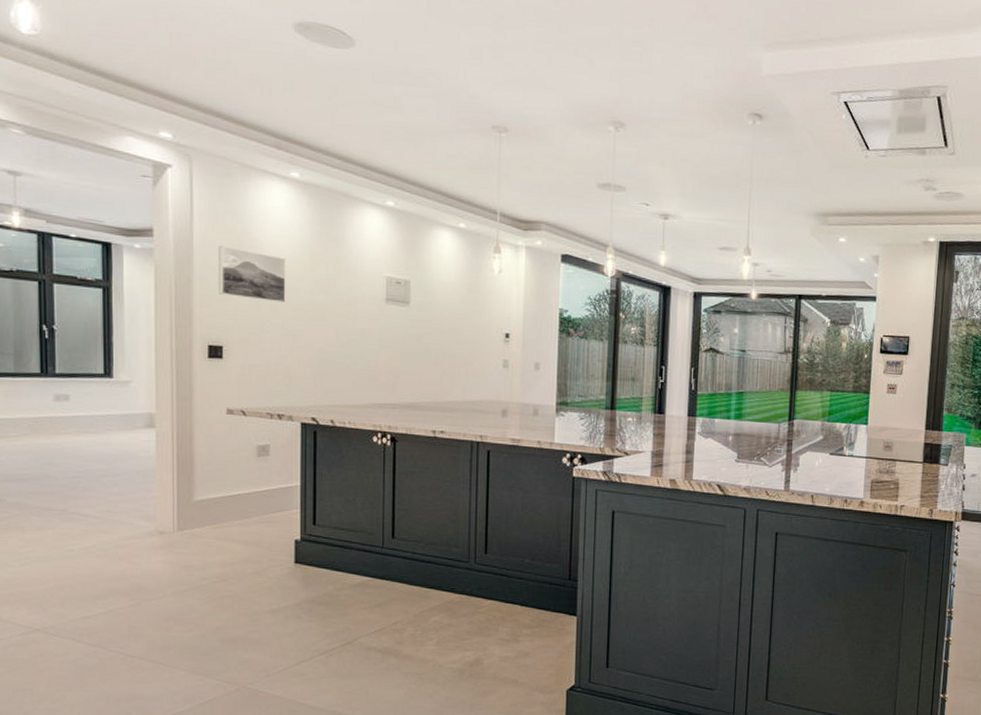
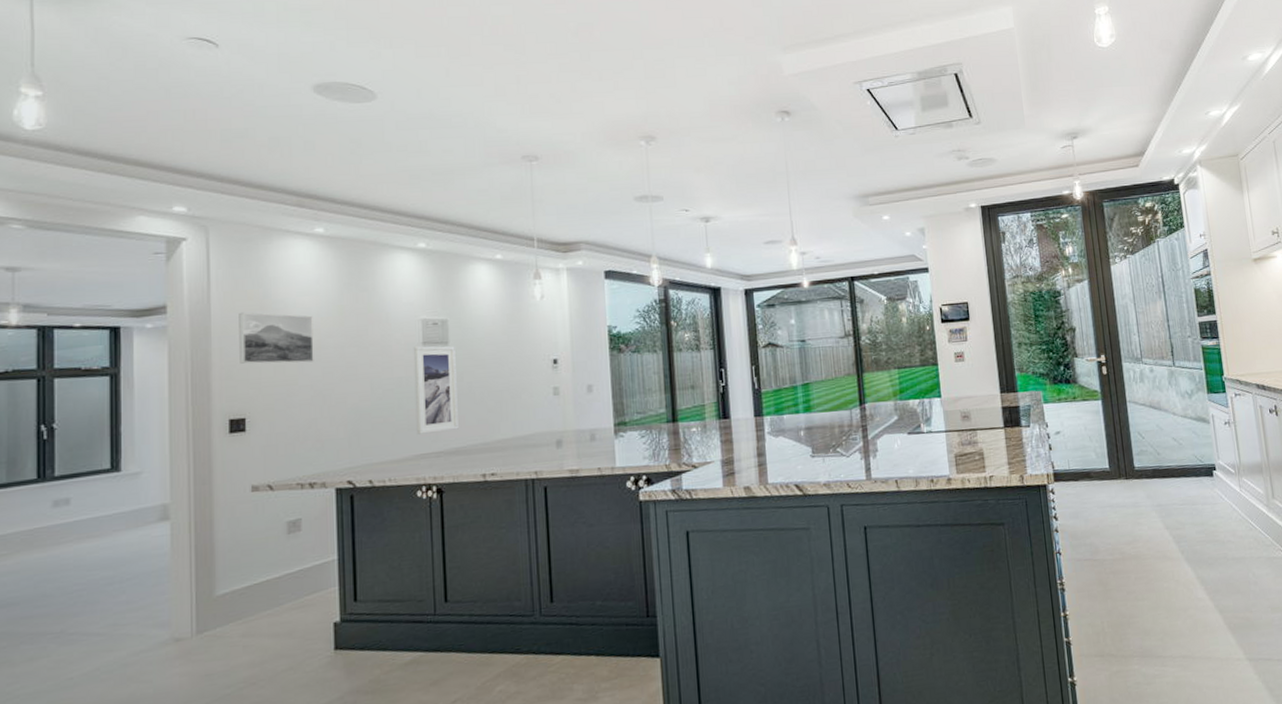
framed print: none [375,302,415,386] -> present [413,345,459,435]

